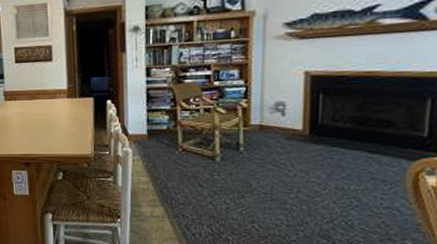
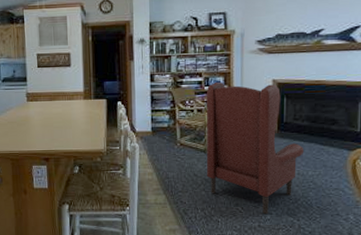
armchair: none [214,76,346,235] -> present [206,82,304,215]

